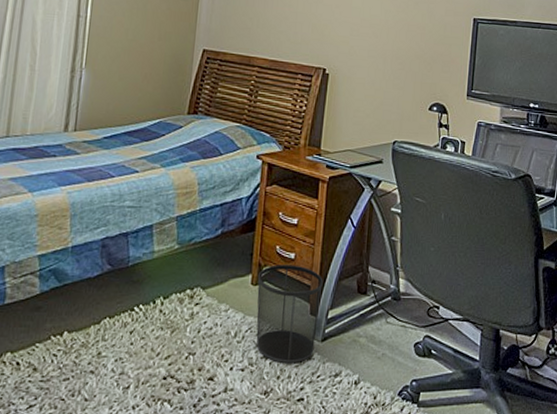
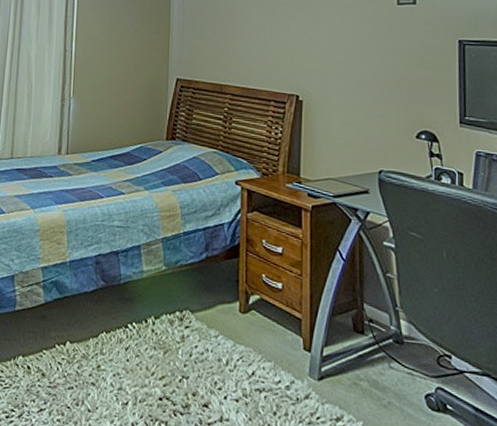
waste bin: present [256,264,323,364] -> none [246,293,315,401]

